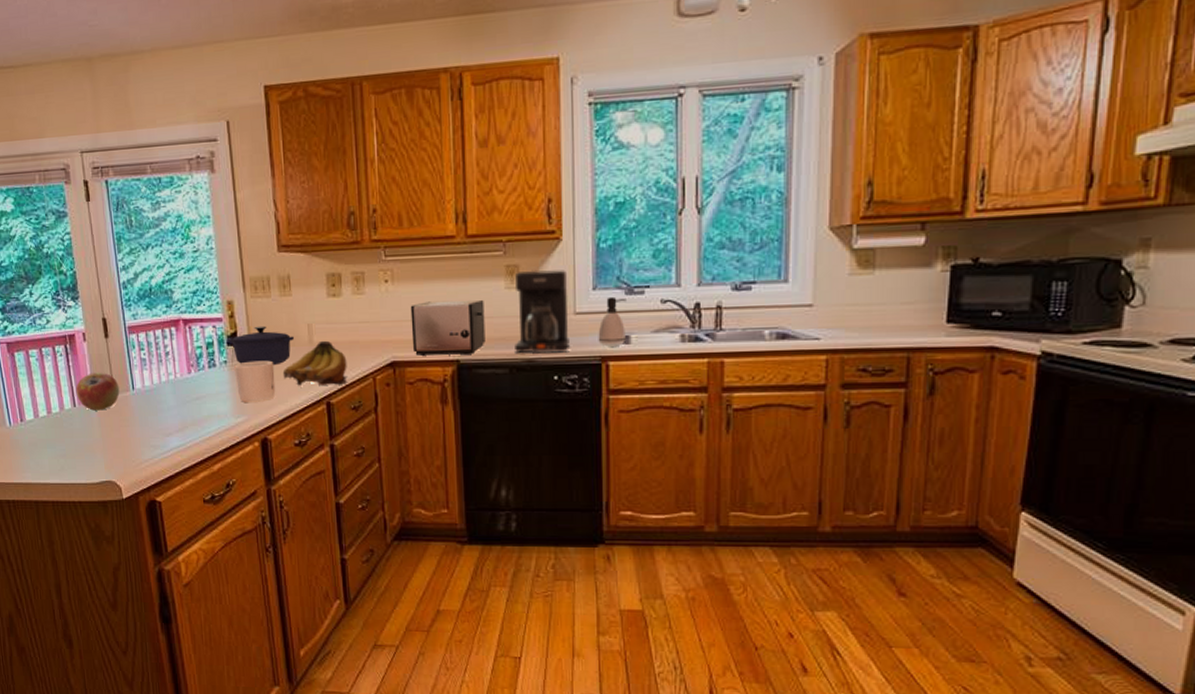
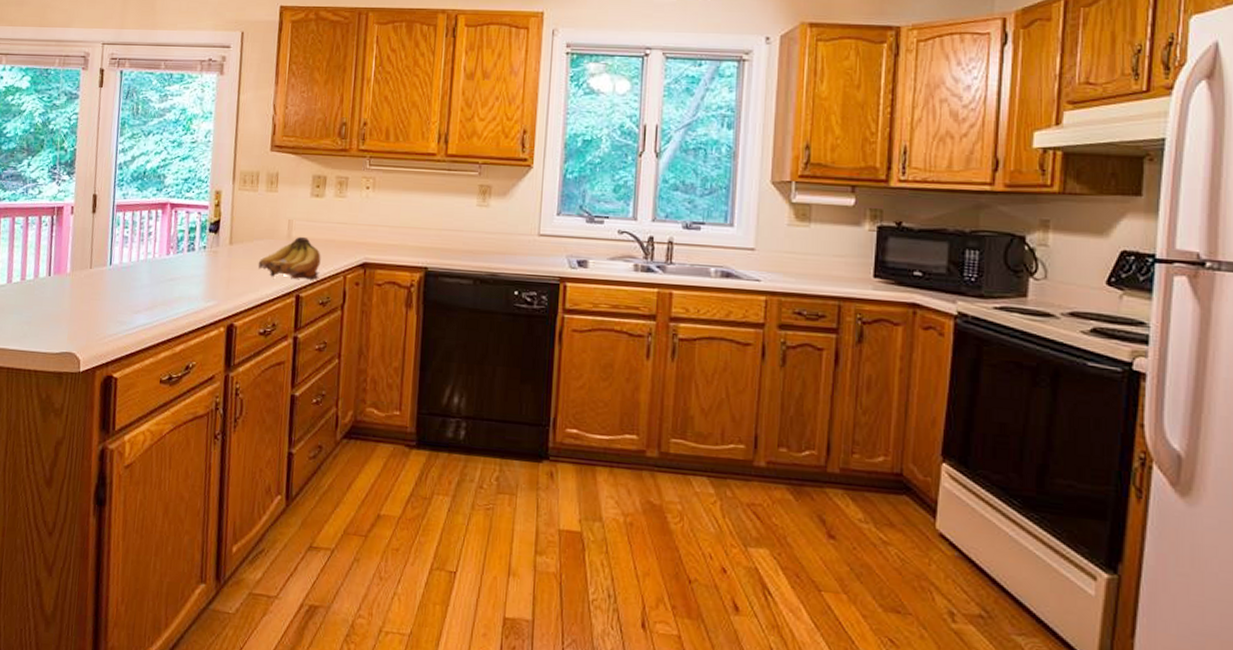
fruit: present [75,371,120,411] -> none [53,244,97,282]
cooking pot: present [227,326,295,366] -> none [210,216,275,256]
mug: present [234,360,276,404] -> none [211,249,251,290]
toaster: present [410,299,486,356] -> none [385,210,456,264]
coffee maker: present [515,270,570,353] -> none [480,191,535,270]
soap dispenser: present [598,296,626,348] -> none [558,223,587,270]

